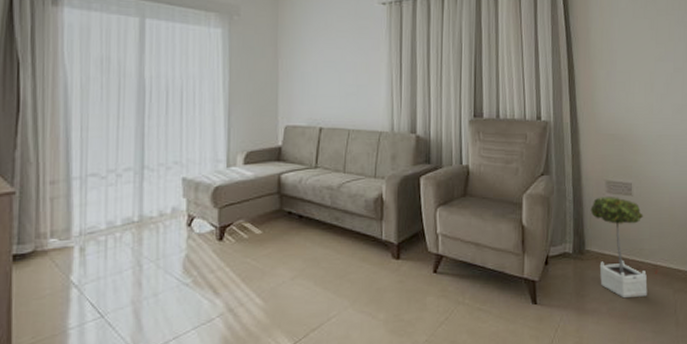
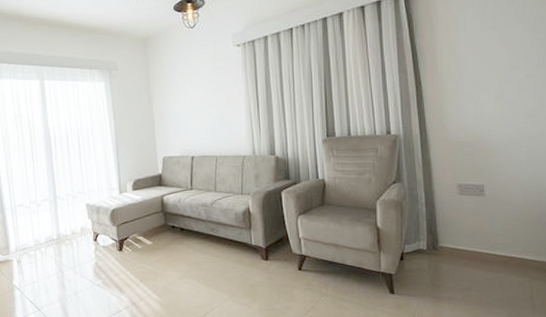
potted tree: present [590,197,648,299] -> none [443,198,502,287]

